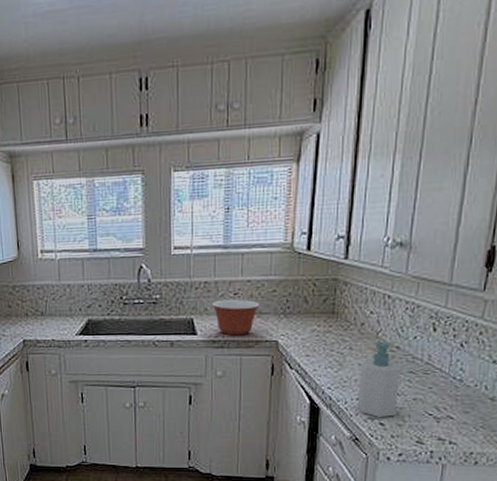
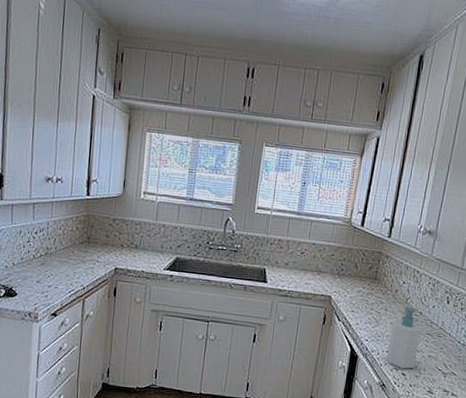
mixing bowl: present [212,299,261,336] -> none [282,256,321,288]

